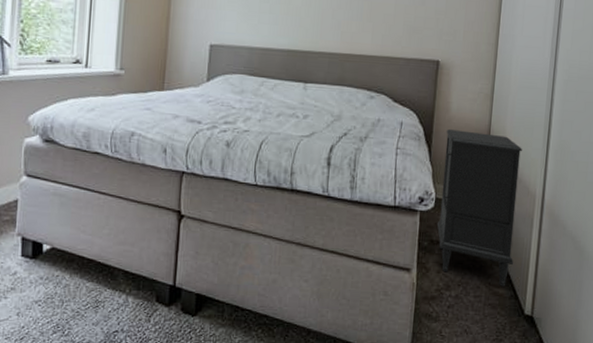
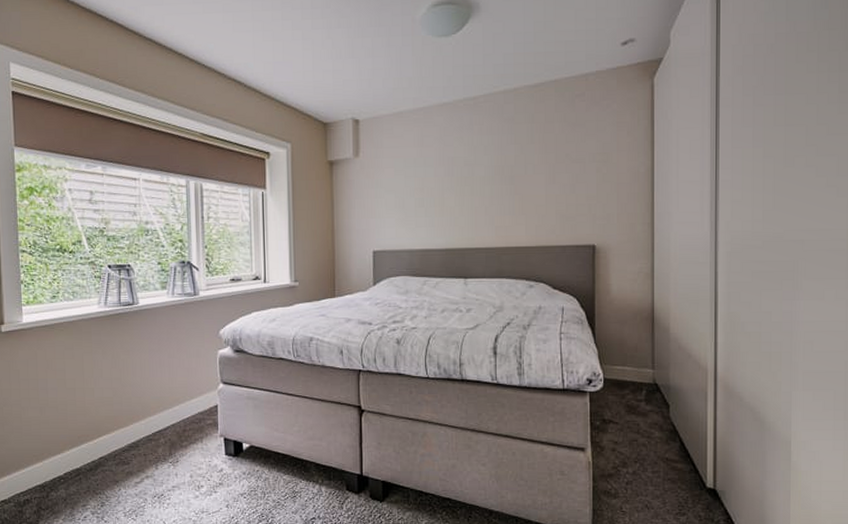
nightstand: present [436,129,522,286] -> none [607,311,690,461]

